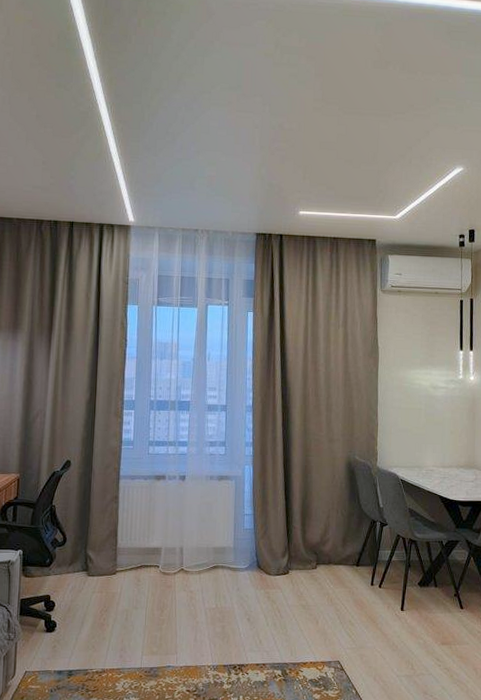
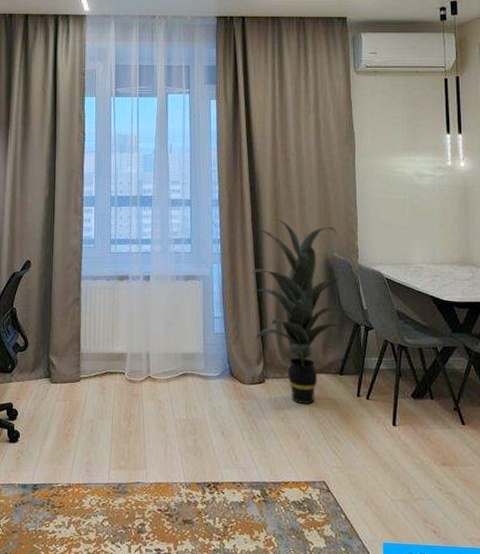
indoor plant: none [280,424,372,593] -> present [251,219,355,404]

